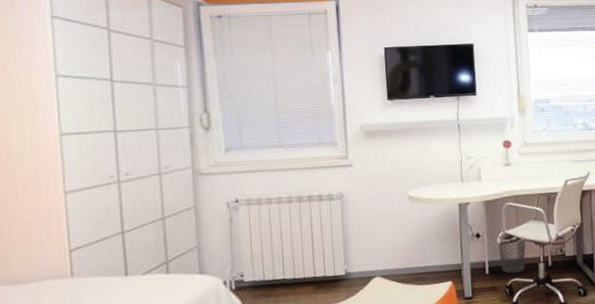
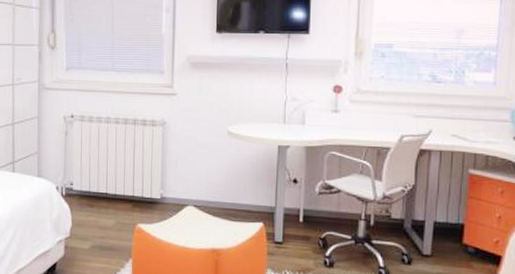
wastebasket: present [497,233,526,274] -> none [315,182,348,227]

